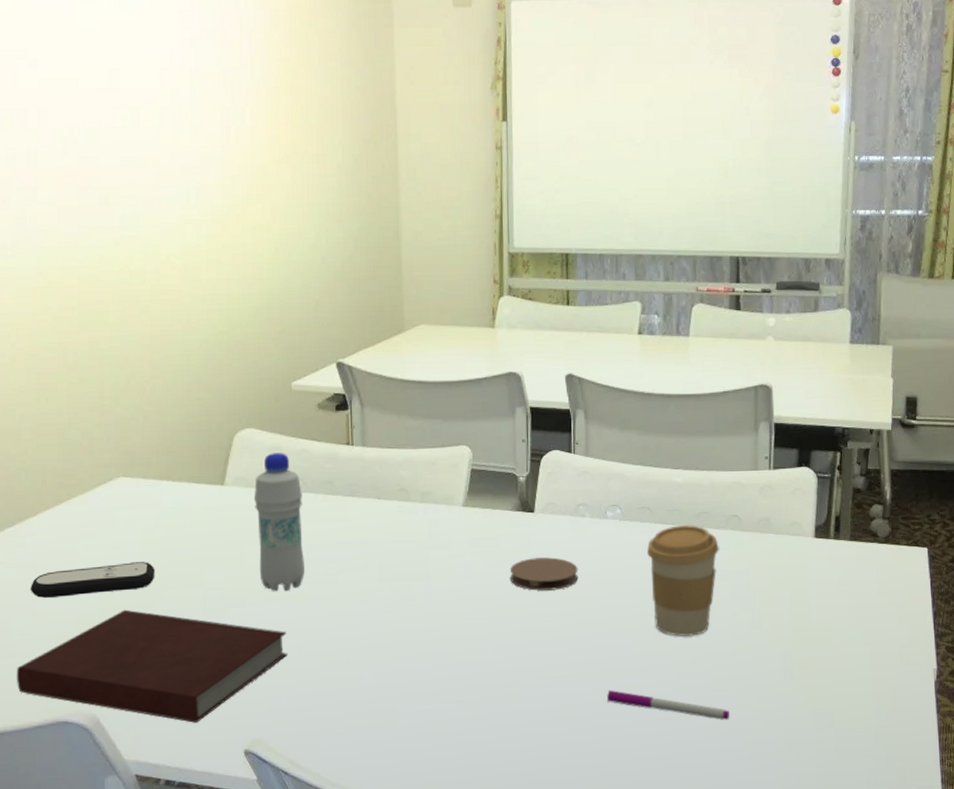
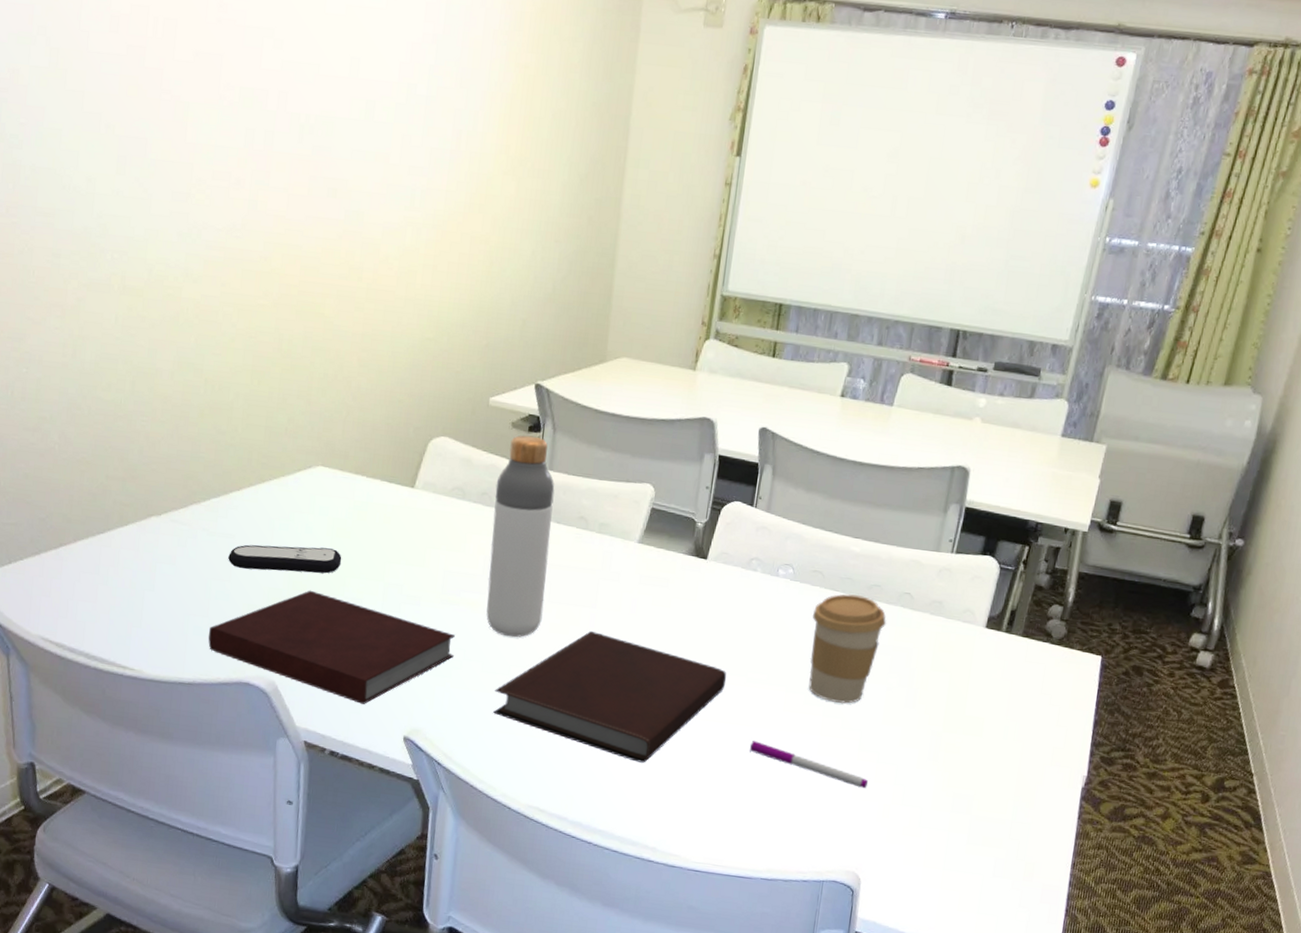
bottle: present [253,453,304,592] -> none [437,464,486,598]
bottle: none [309,414,375,625] -> present [486,435,555,638]
notebook: none [336,605,573,734] -> present [493,631,727,763]
coaster: present [509,557,579,591] -> none [673,603,742,638]

